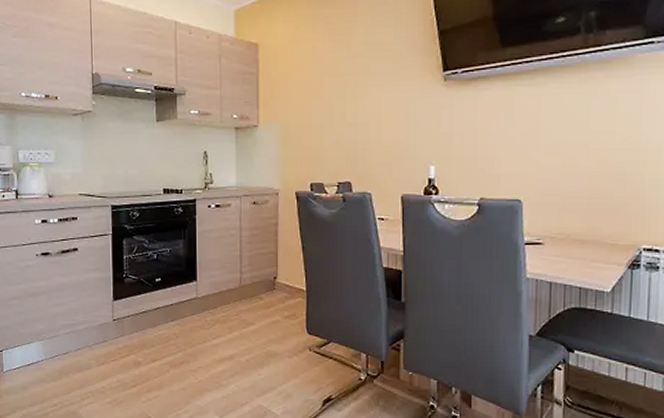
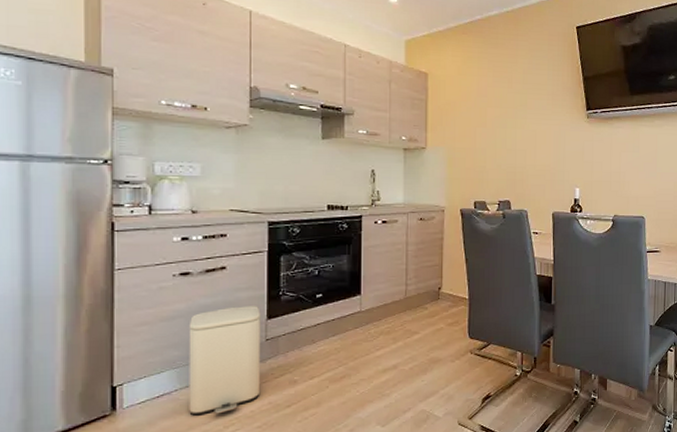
pedal bin: none [50,286,110,386] -> present [188,306,261,416]

